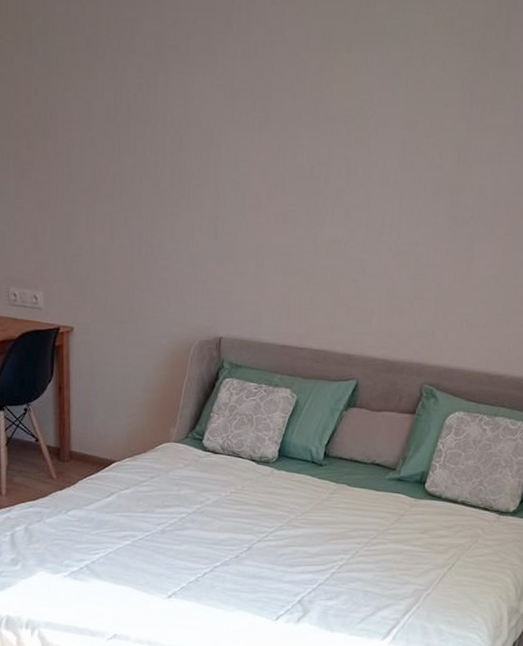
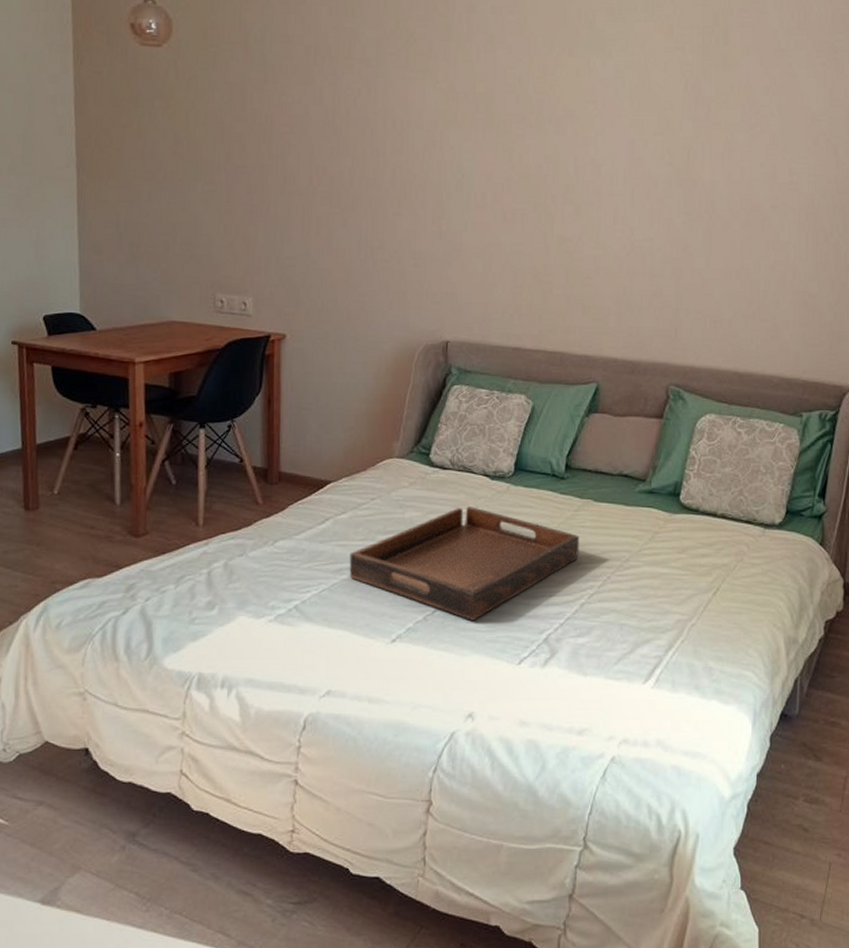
serving tray: none [132,487,333,583] -> present [349,507,579,621]

